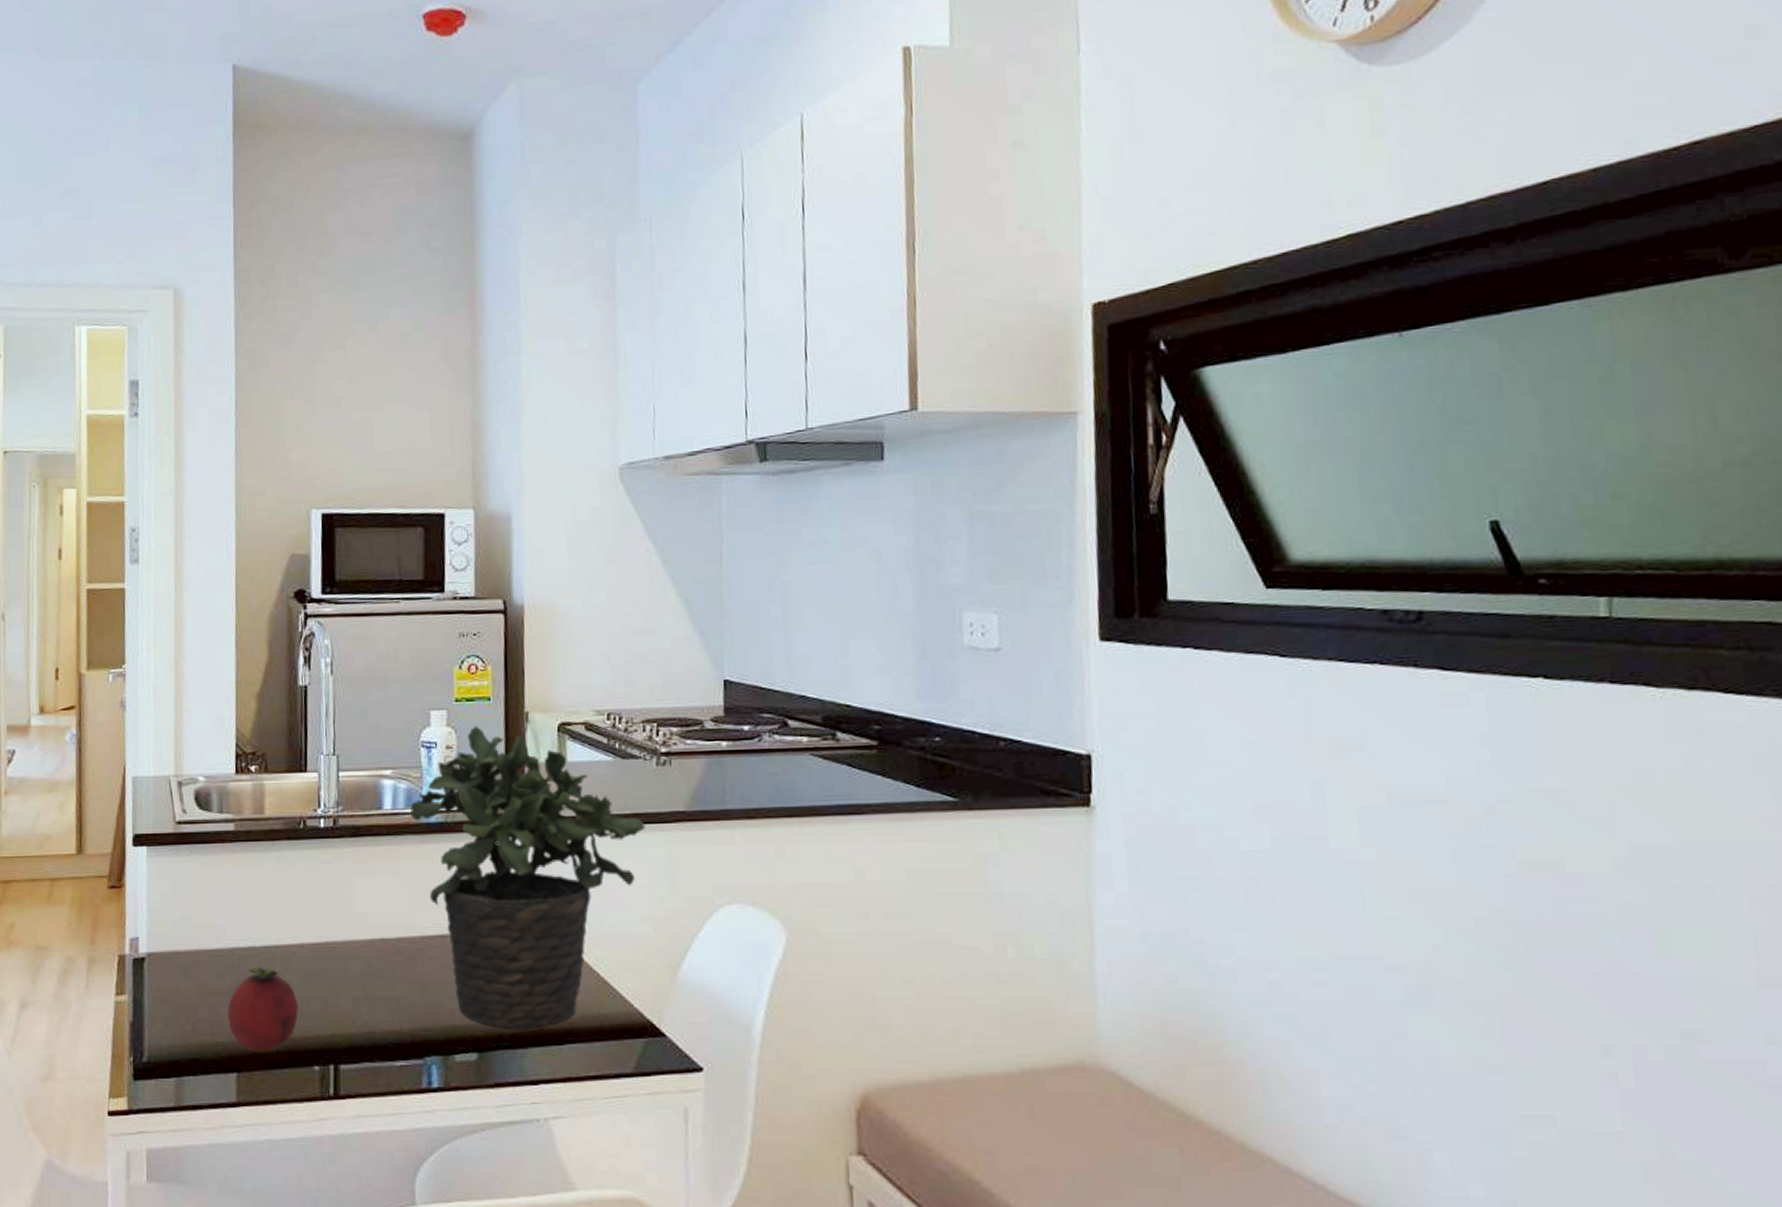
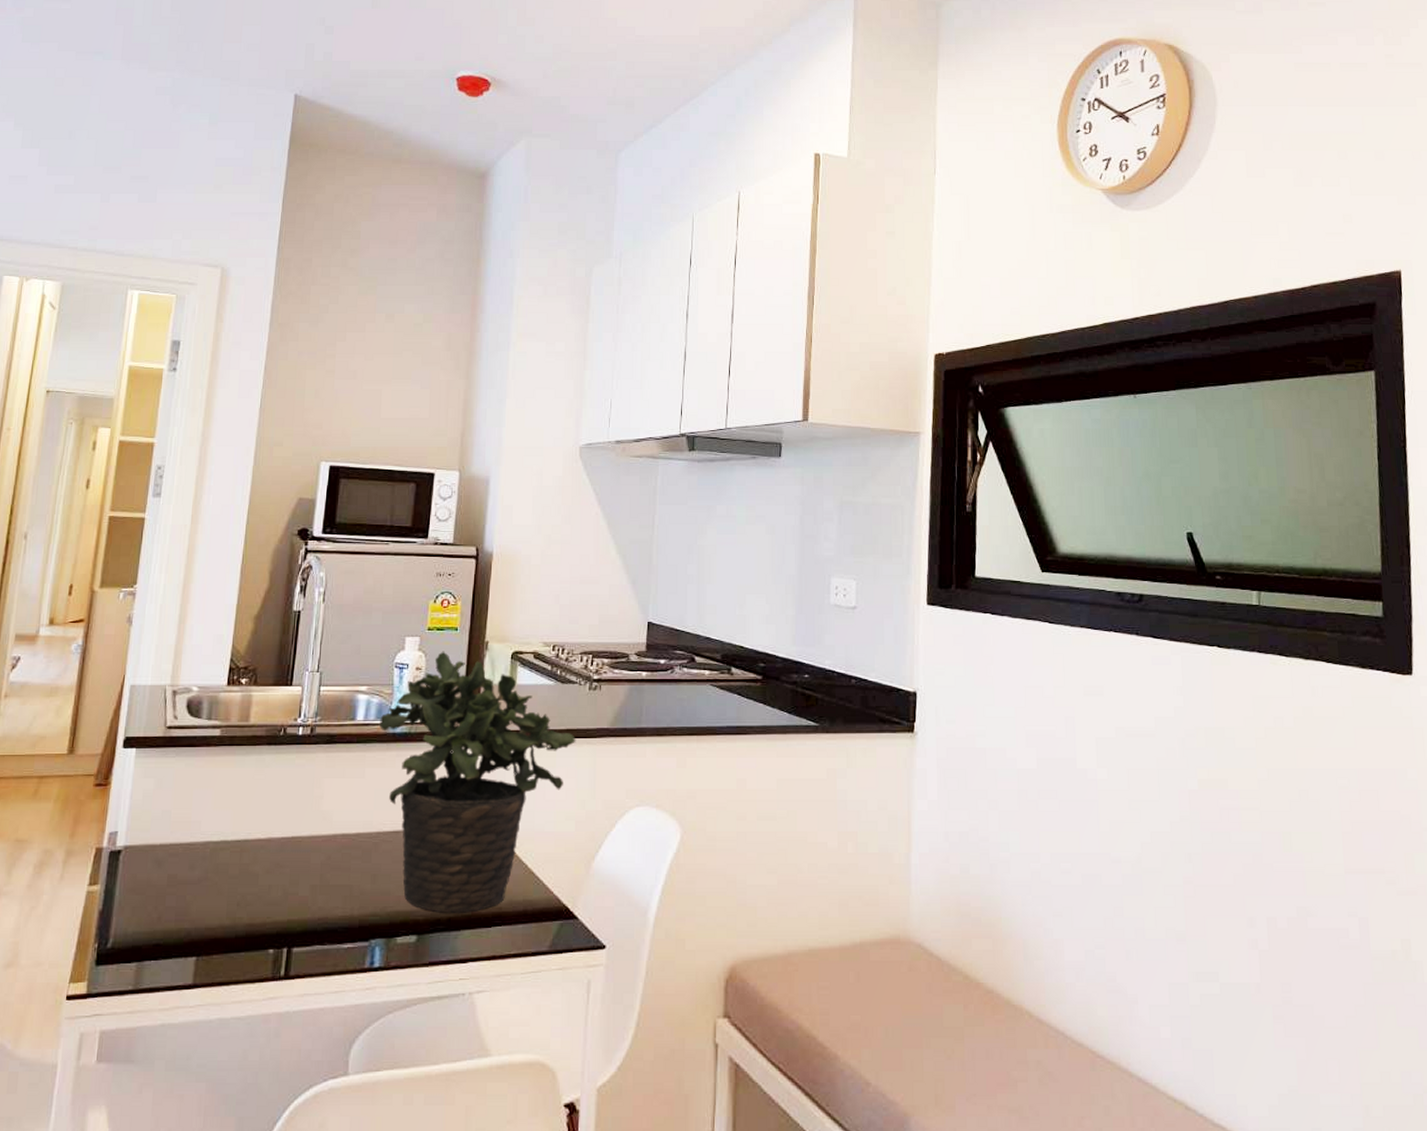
fruit: present [227,967,299,1052] -> none [193,859,261,937]

